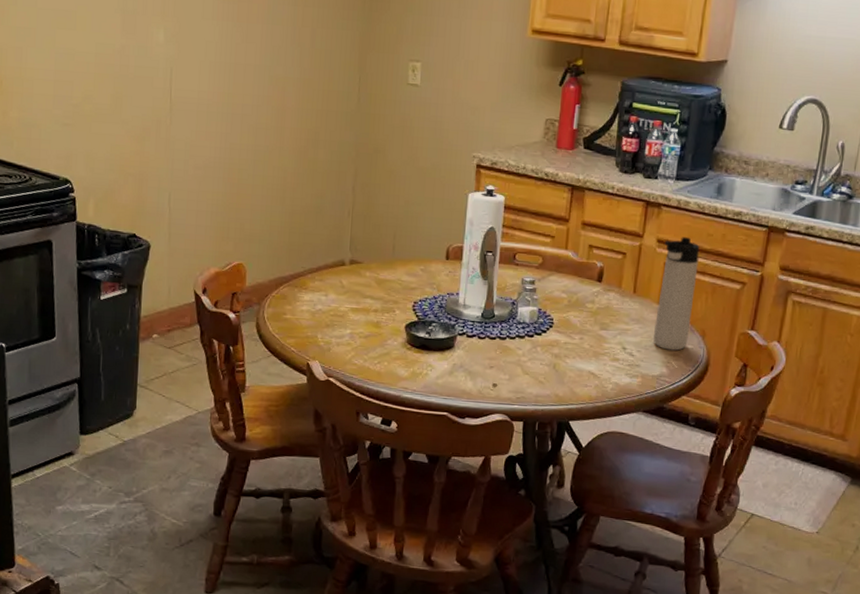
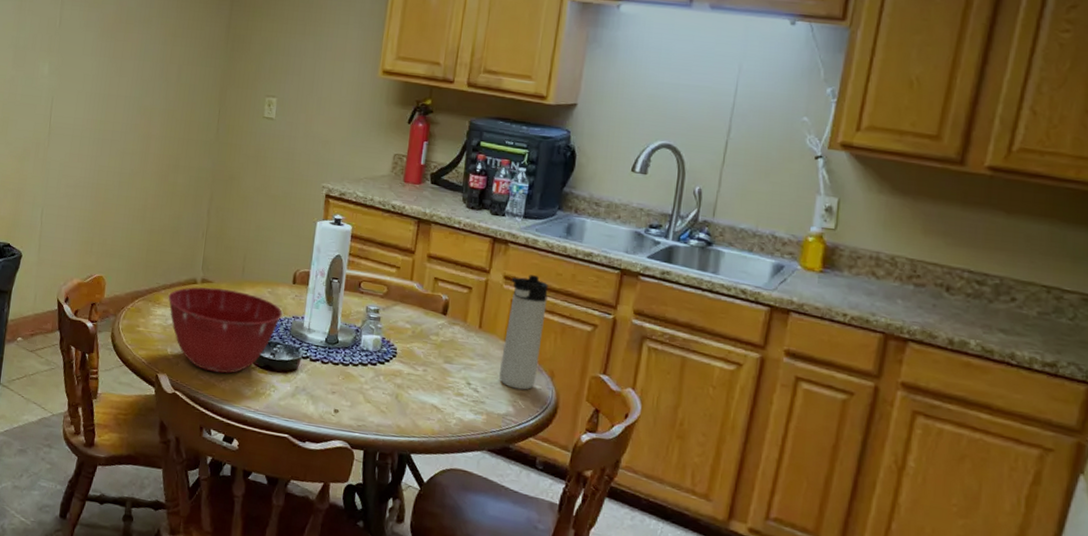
mixing bowl: none [315,268,436,356] -> present [168,287,283,374]

